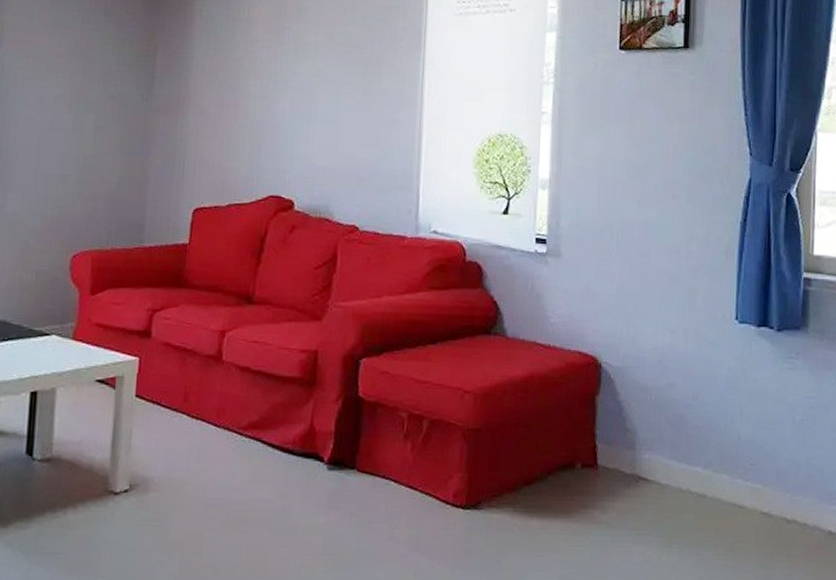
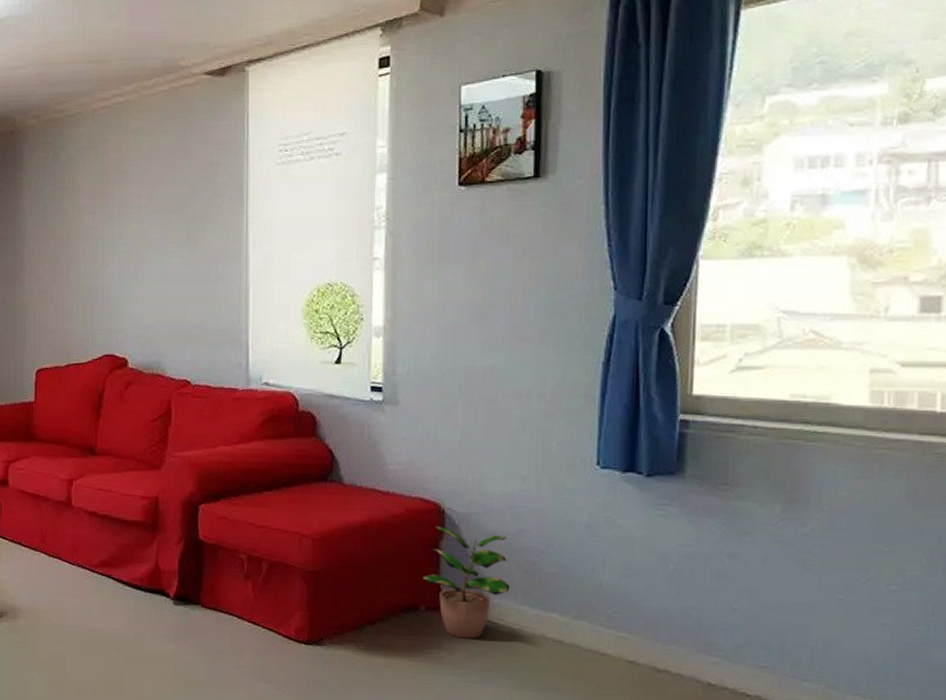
potted plant: none [579,380,660,496] -> present [423,526,511,639]

